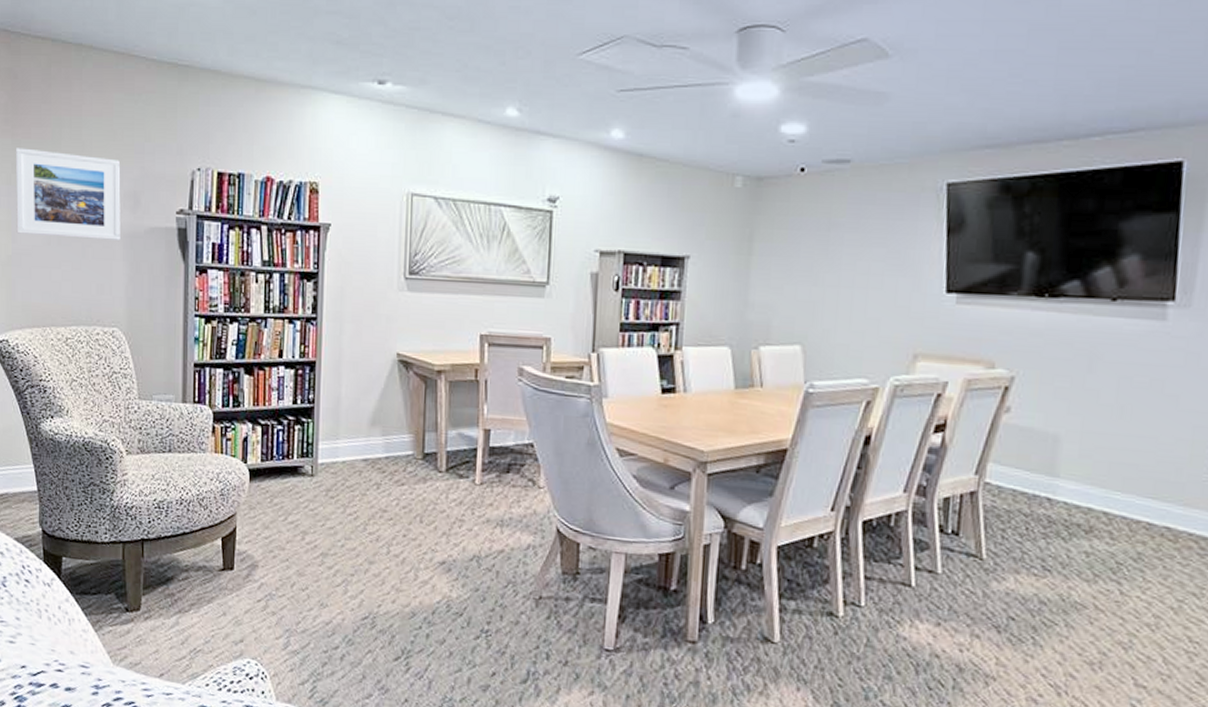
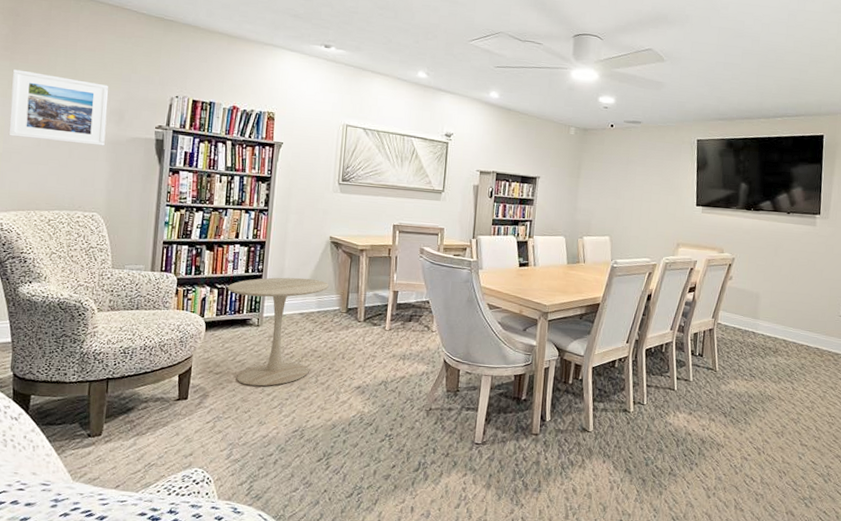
side table: none [272,410,399,557] -> present [227,277,329,387]

